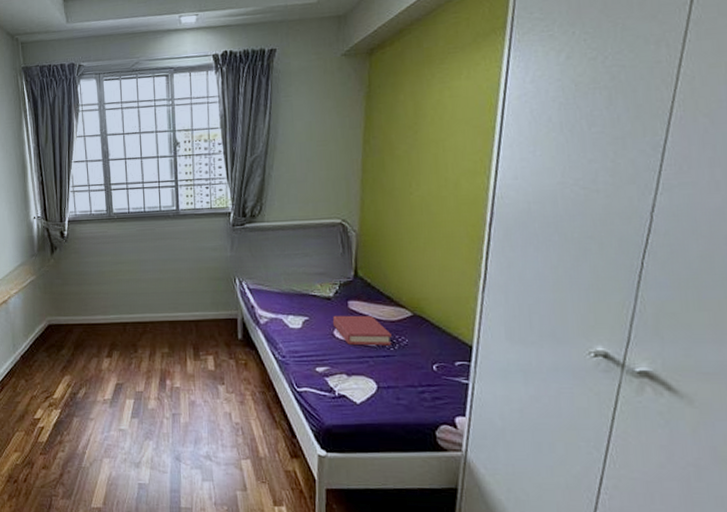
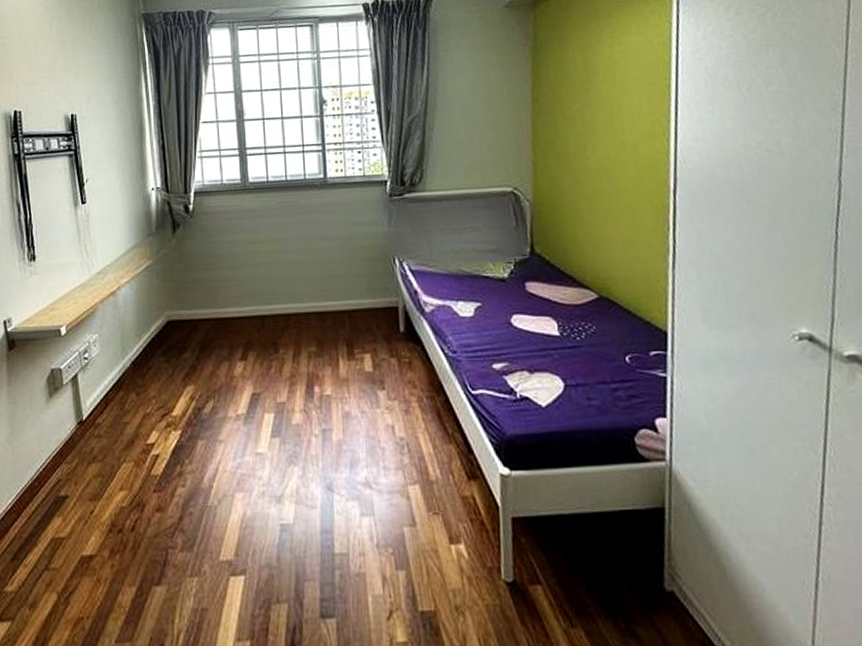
hardback book: present [332,315,392,346] -> none [508,299,578,336]

